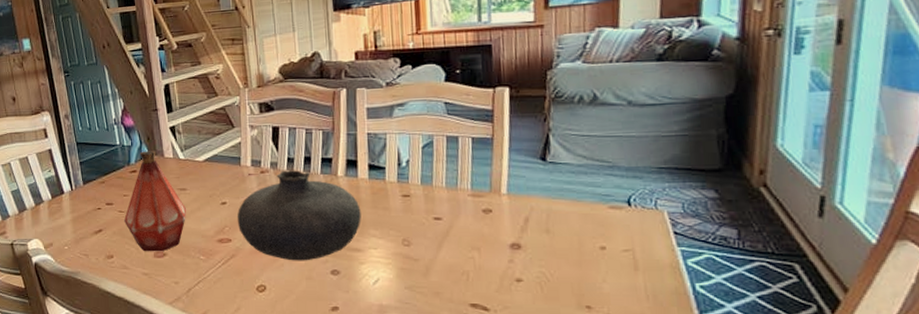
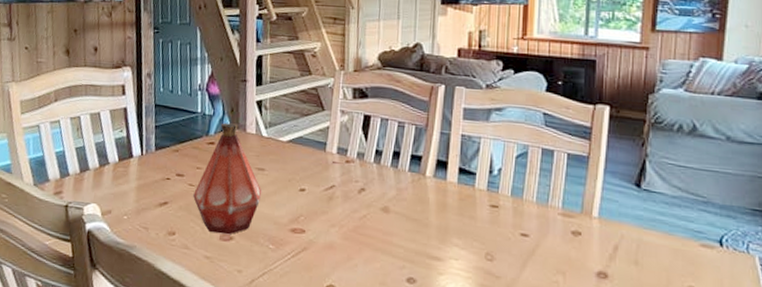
vase: present [237,170,362,261] -> none [314,162,446,264]

